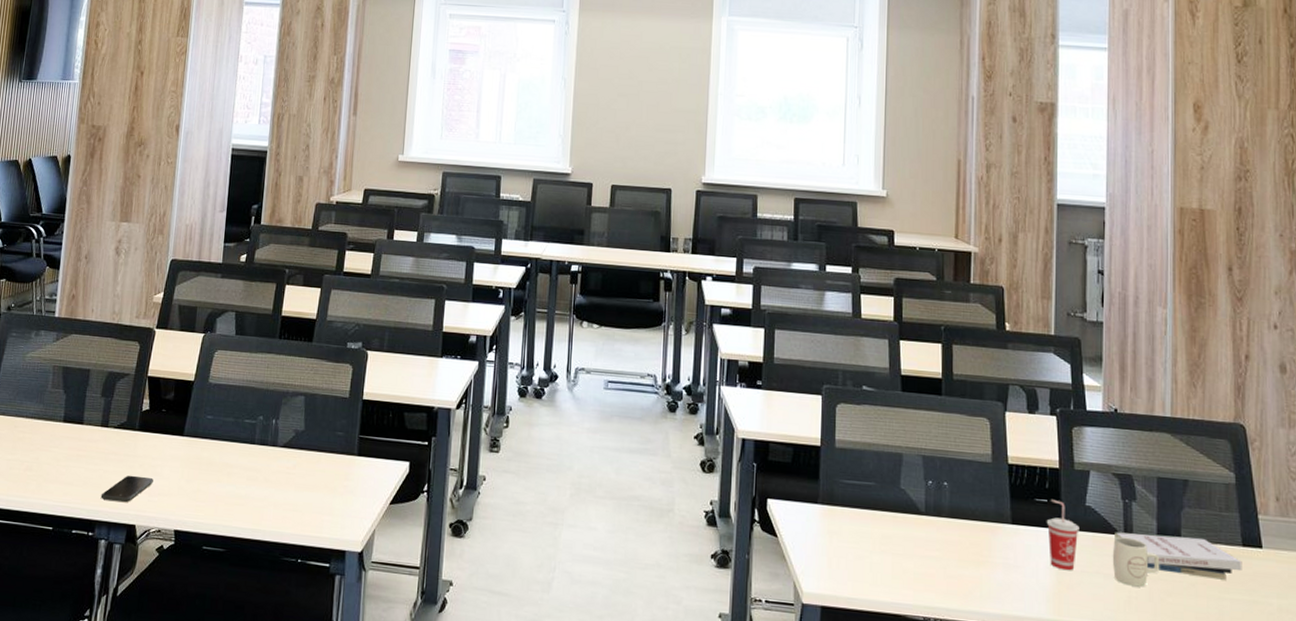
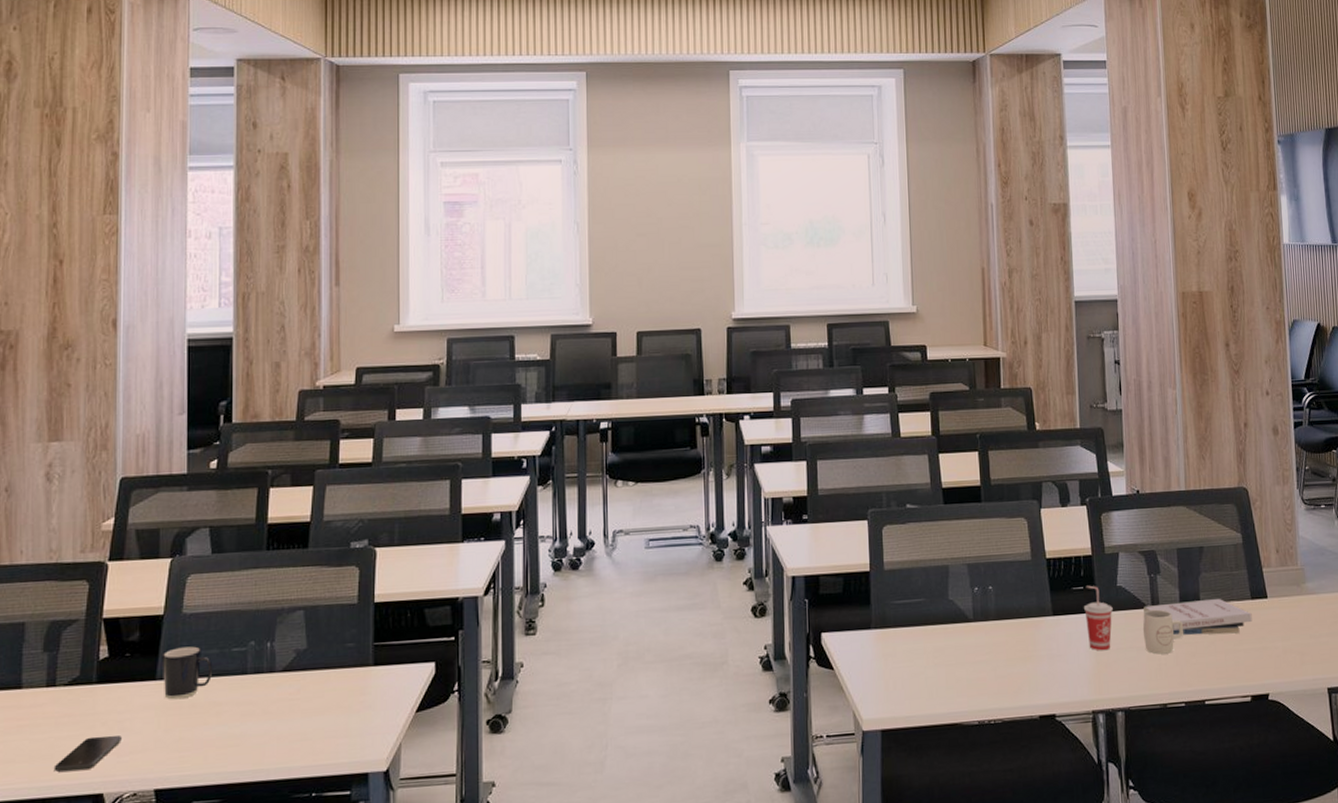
mug: none [188,411,229,456] -> present [161,646,213,700]

